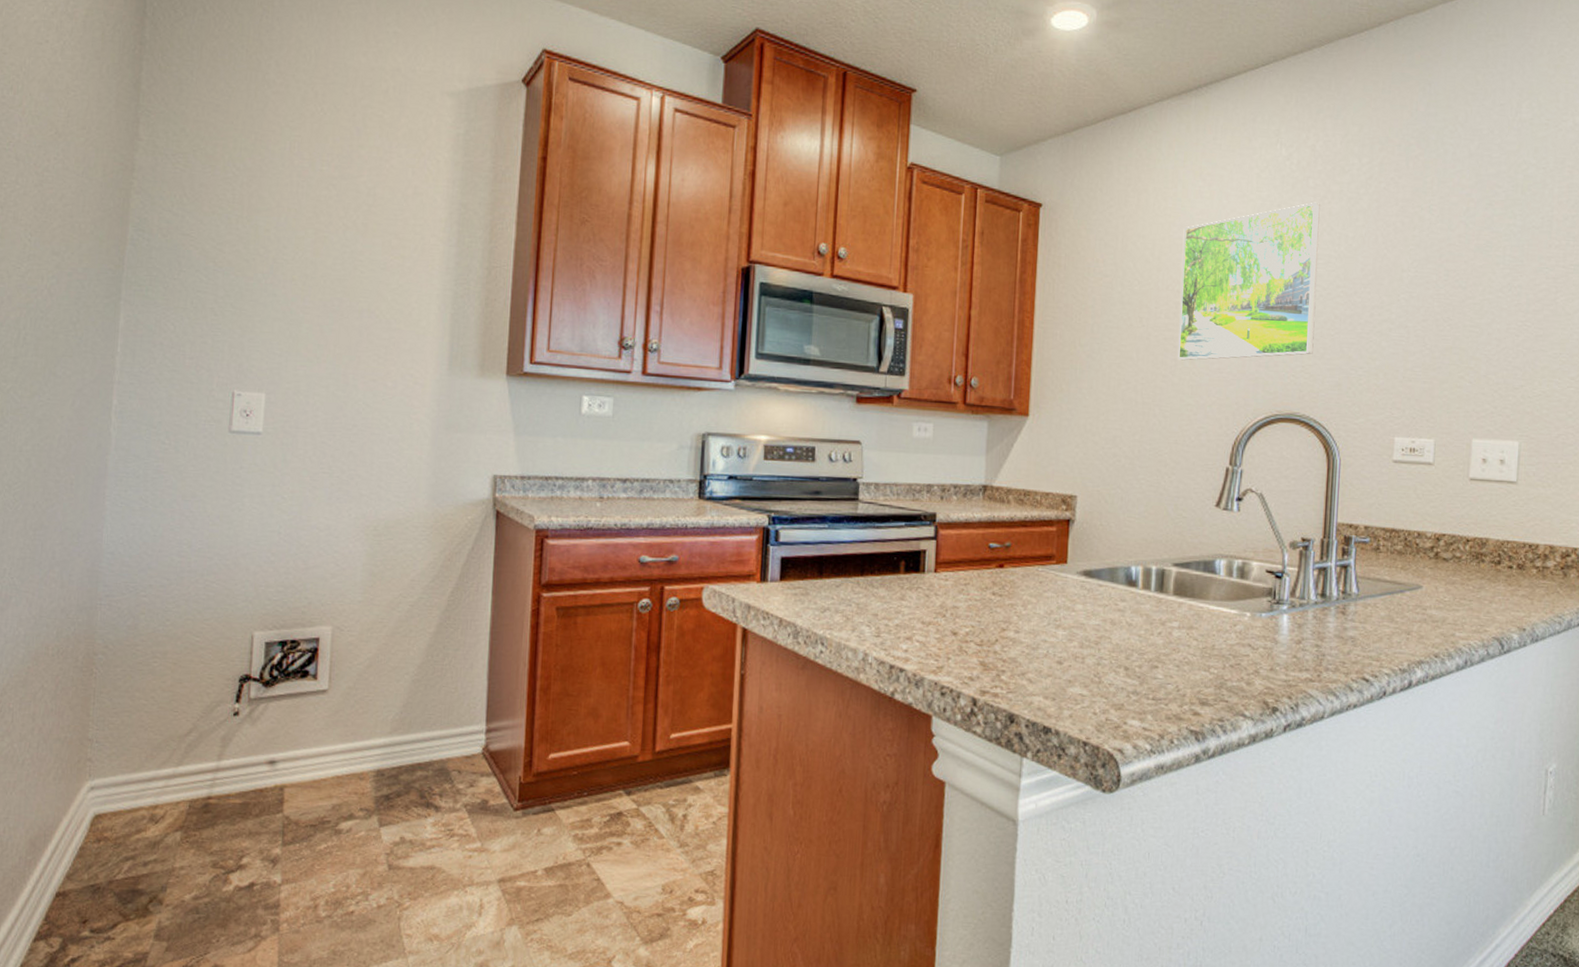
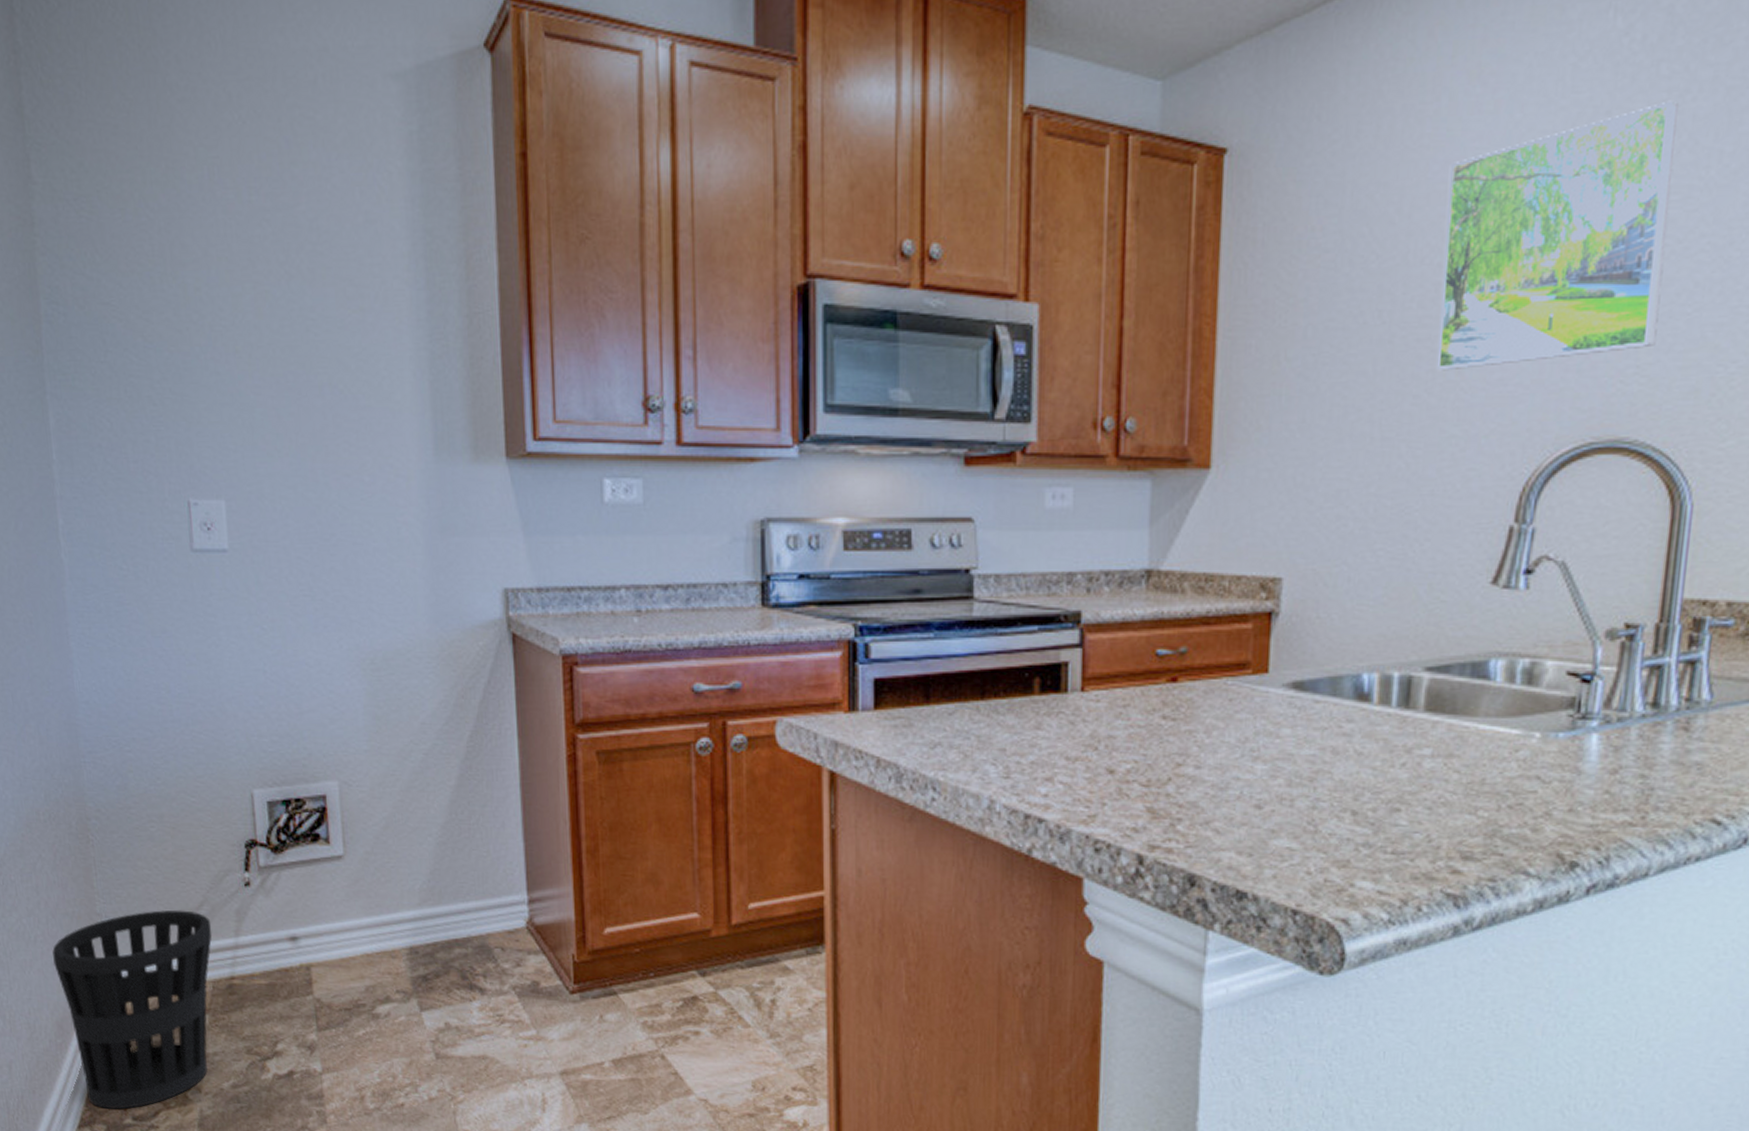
wastebasket: none [37,736,197,923] -> present [52,909,213,1110]

